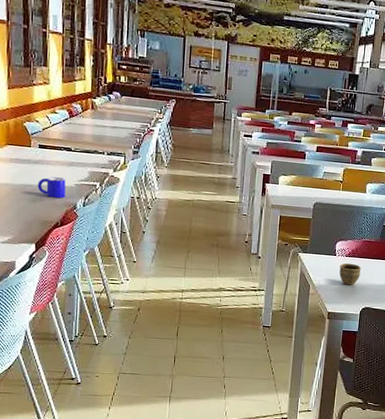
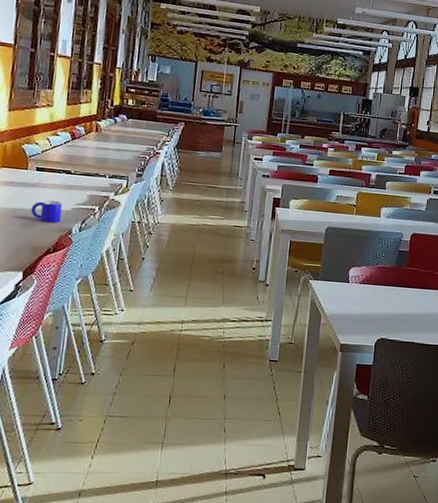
cup: present [339,263,361,286] -> none [353,290,376,315]

